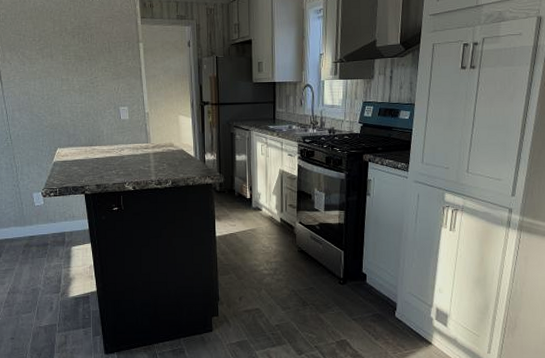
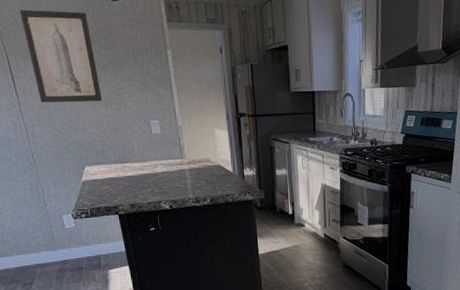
wall art: none [10,7,77,90] -> present [19,9,102,103]

